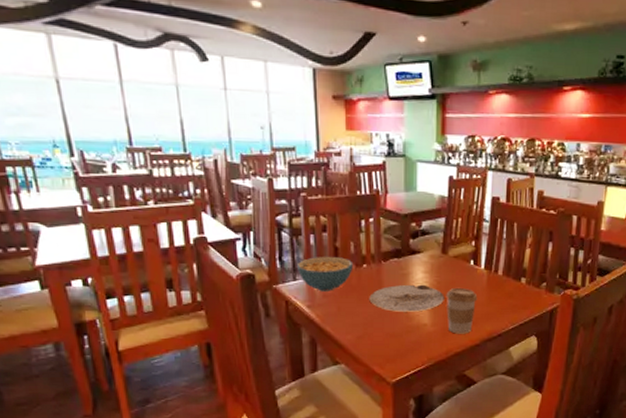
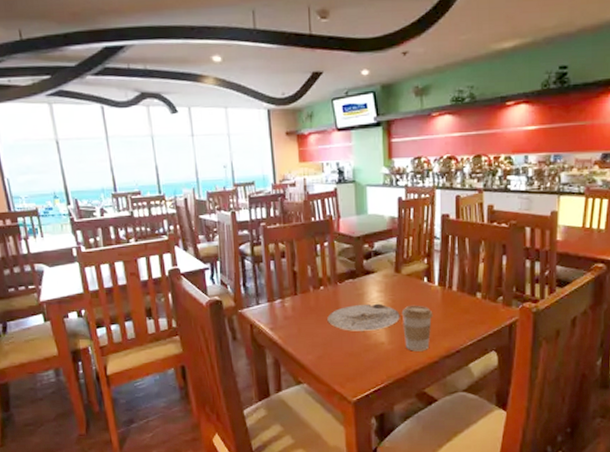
cereal bowl: present [296,256,354,291] -> none [259,280,311,314]

